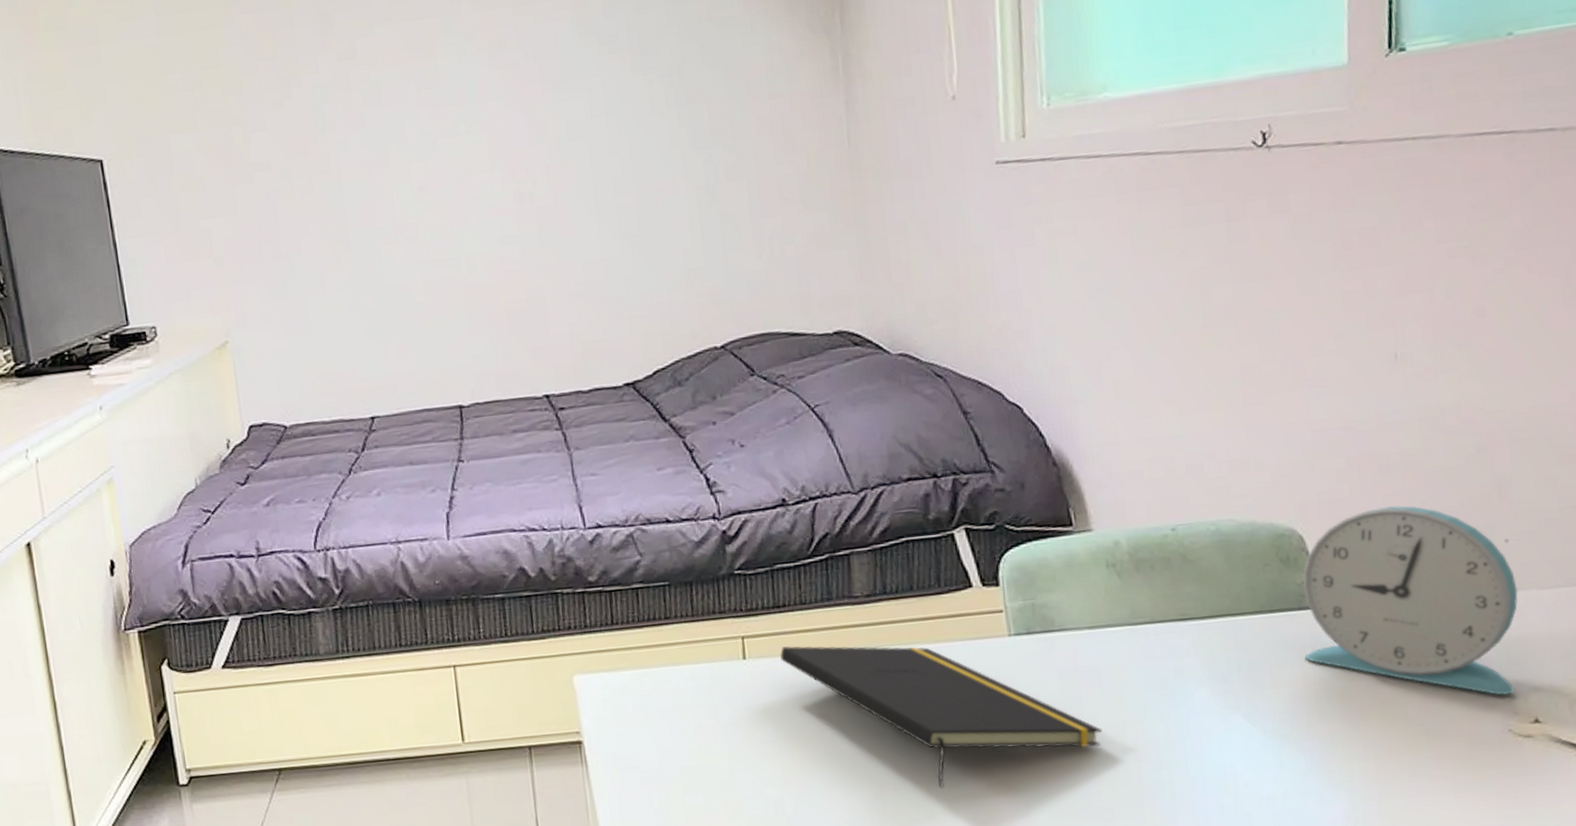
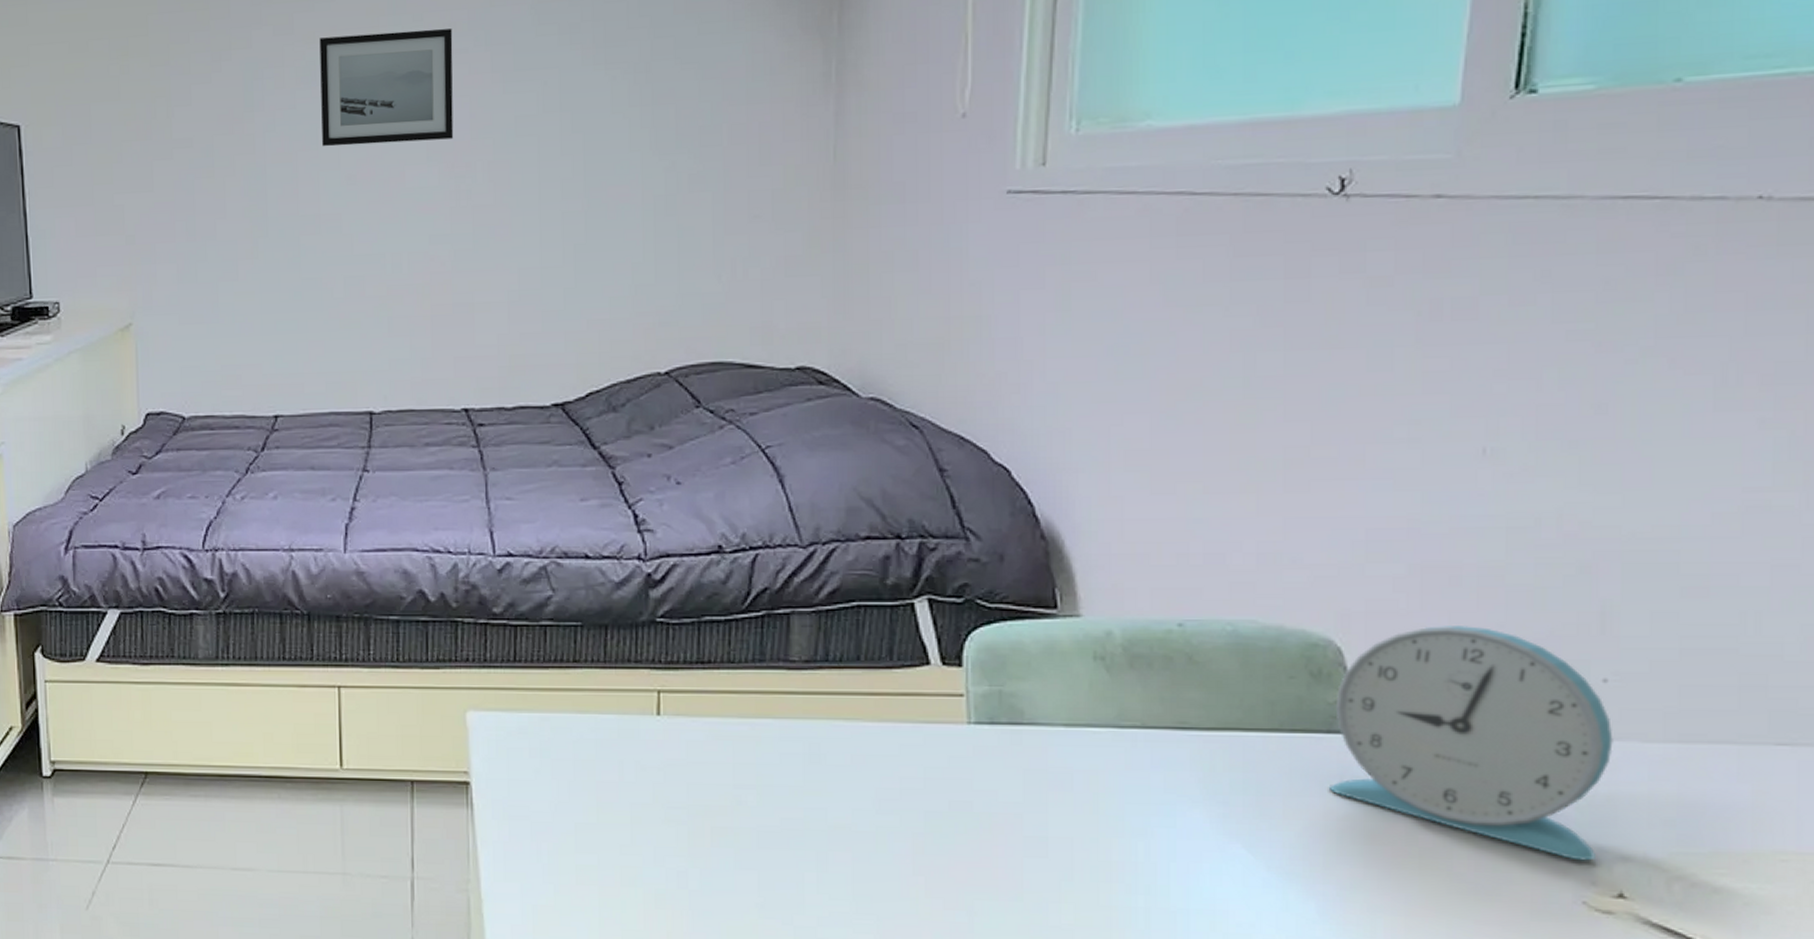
wall art: none [381,45,513,162] -> present [319,28,454,147]
notepad: present [779,645,1102,789] -> none [698,707,1069,883]

